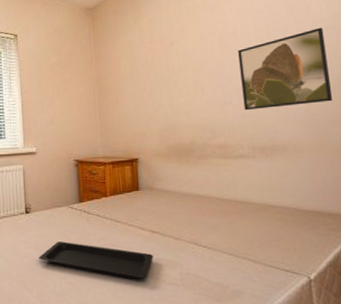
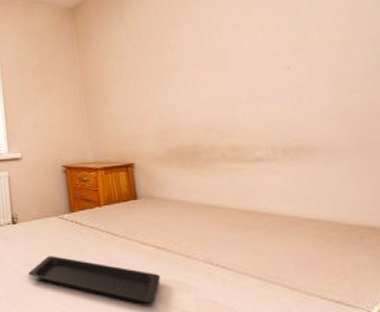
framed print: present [238,27,333,111] -> none [241,8,373,107]

